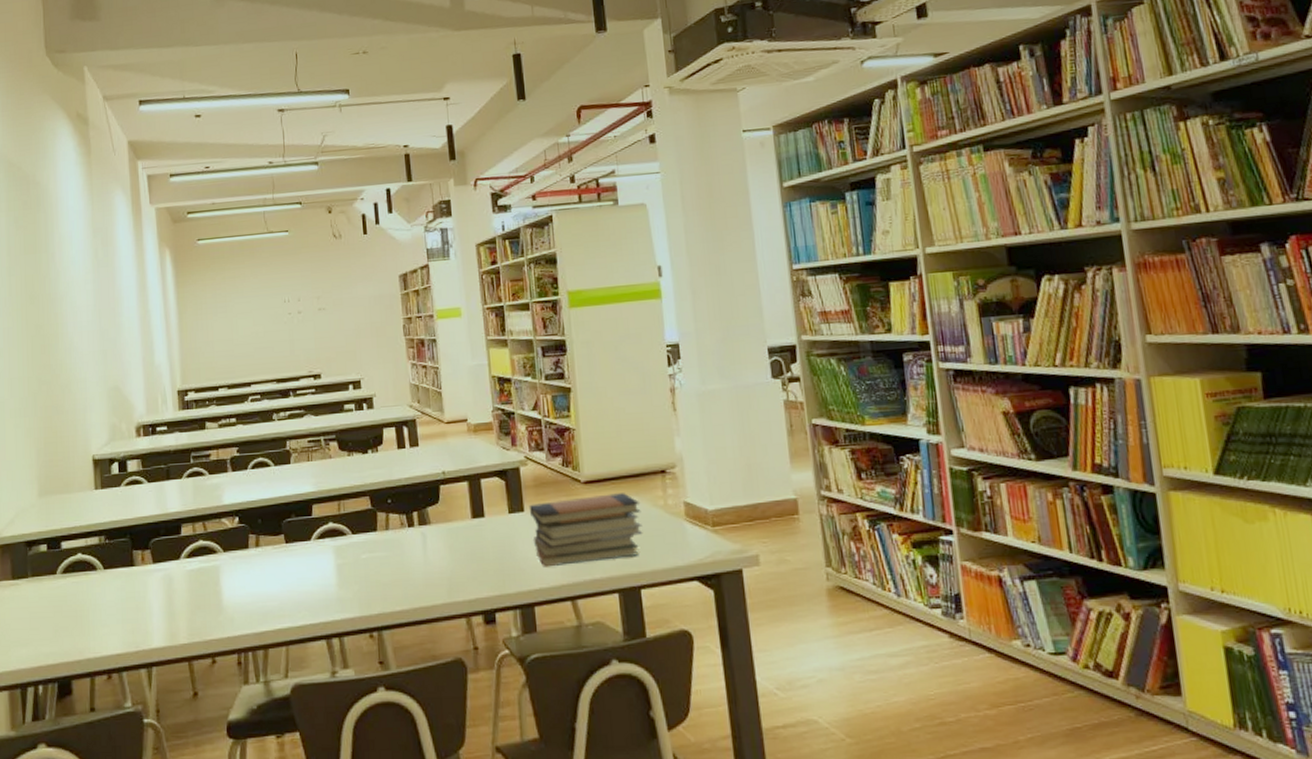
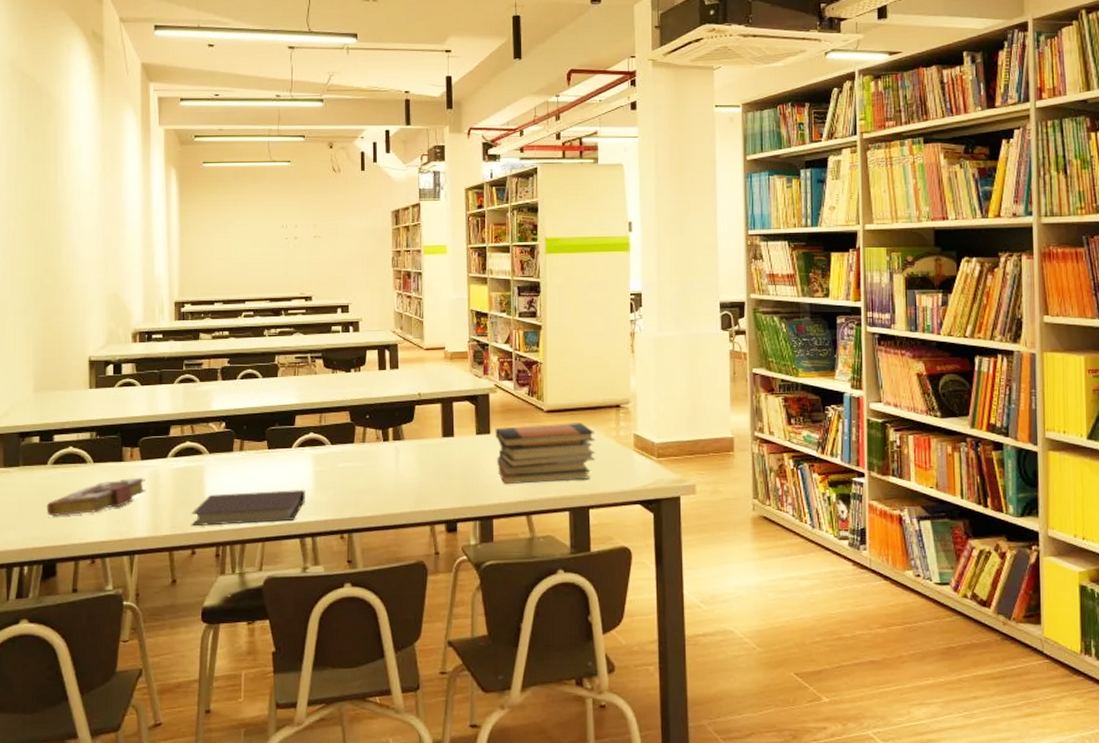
book: none [58,582,160,629] -> present [46,477,146,516]
notebook: none [209,586,329,633] -> present [191,490,305,527]

